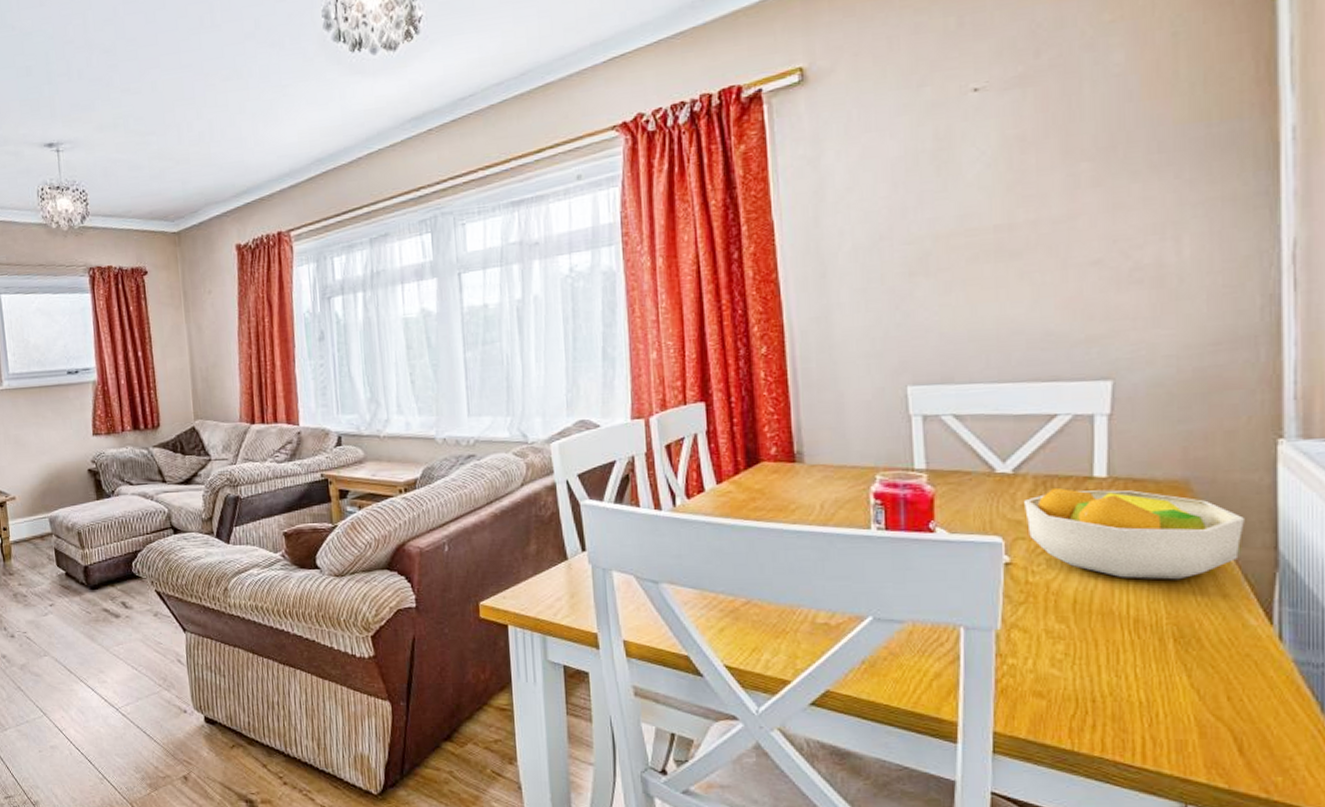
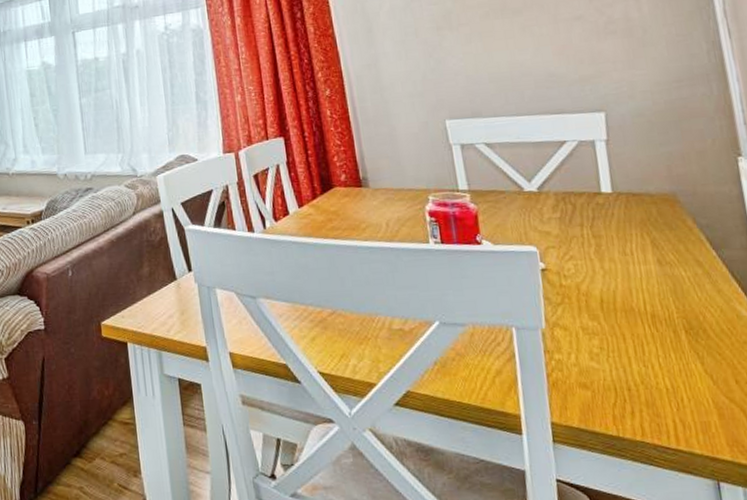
fruit bowl: present [1024,487,1244,580] -> none [550,202,724,279]

